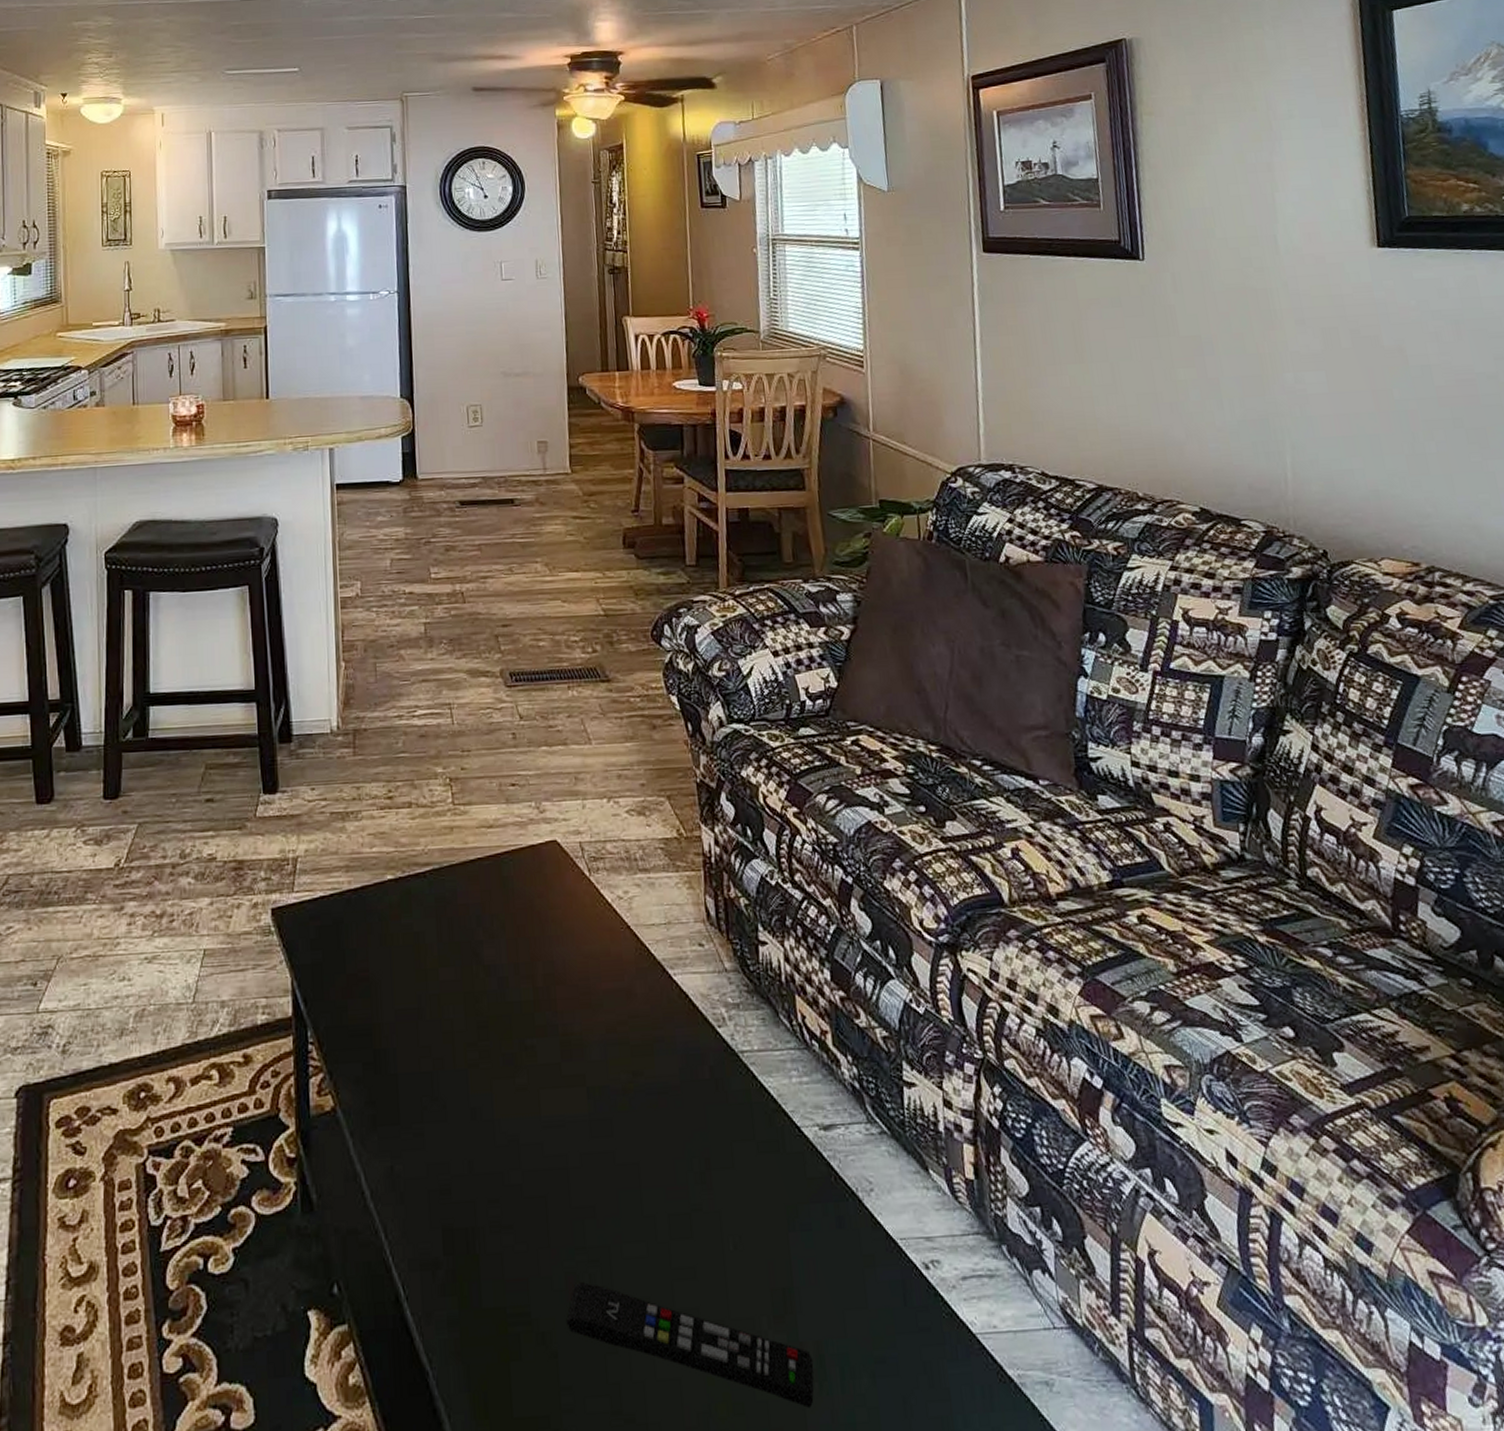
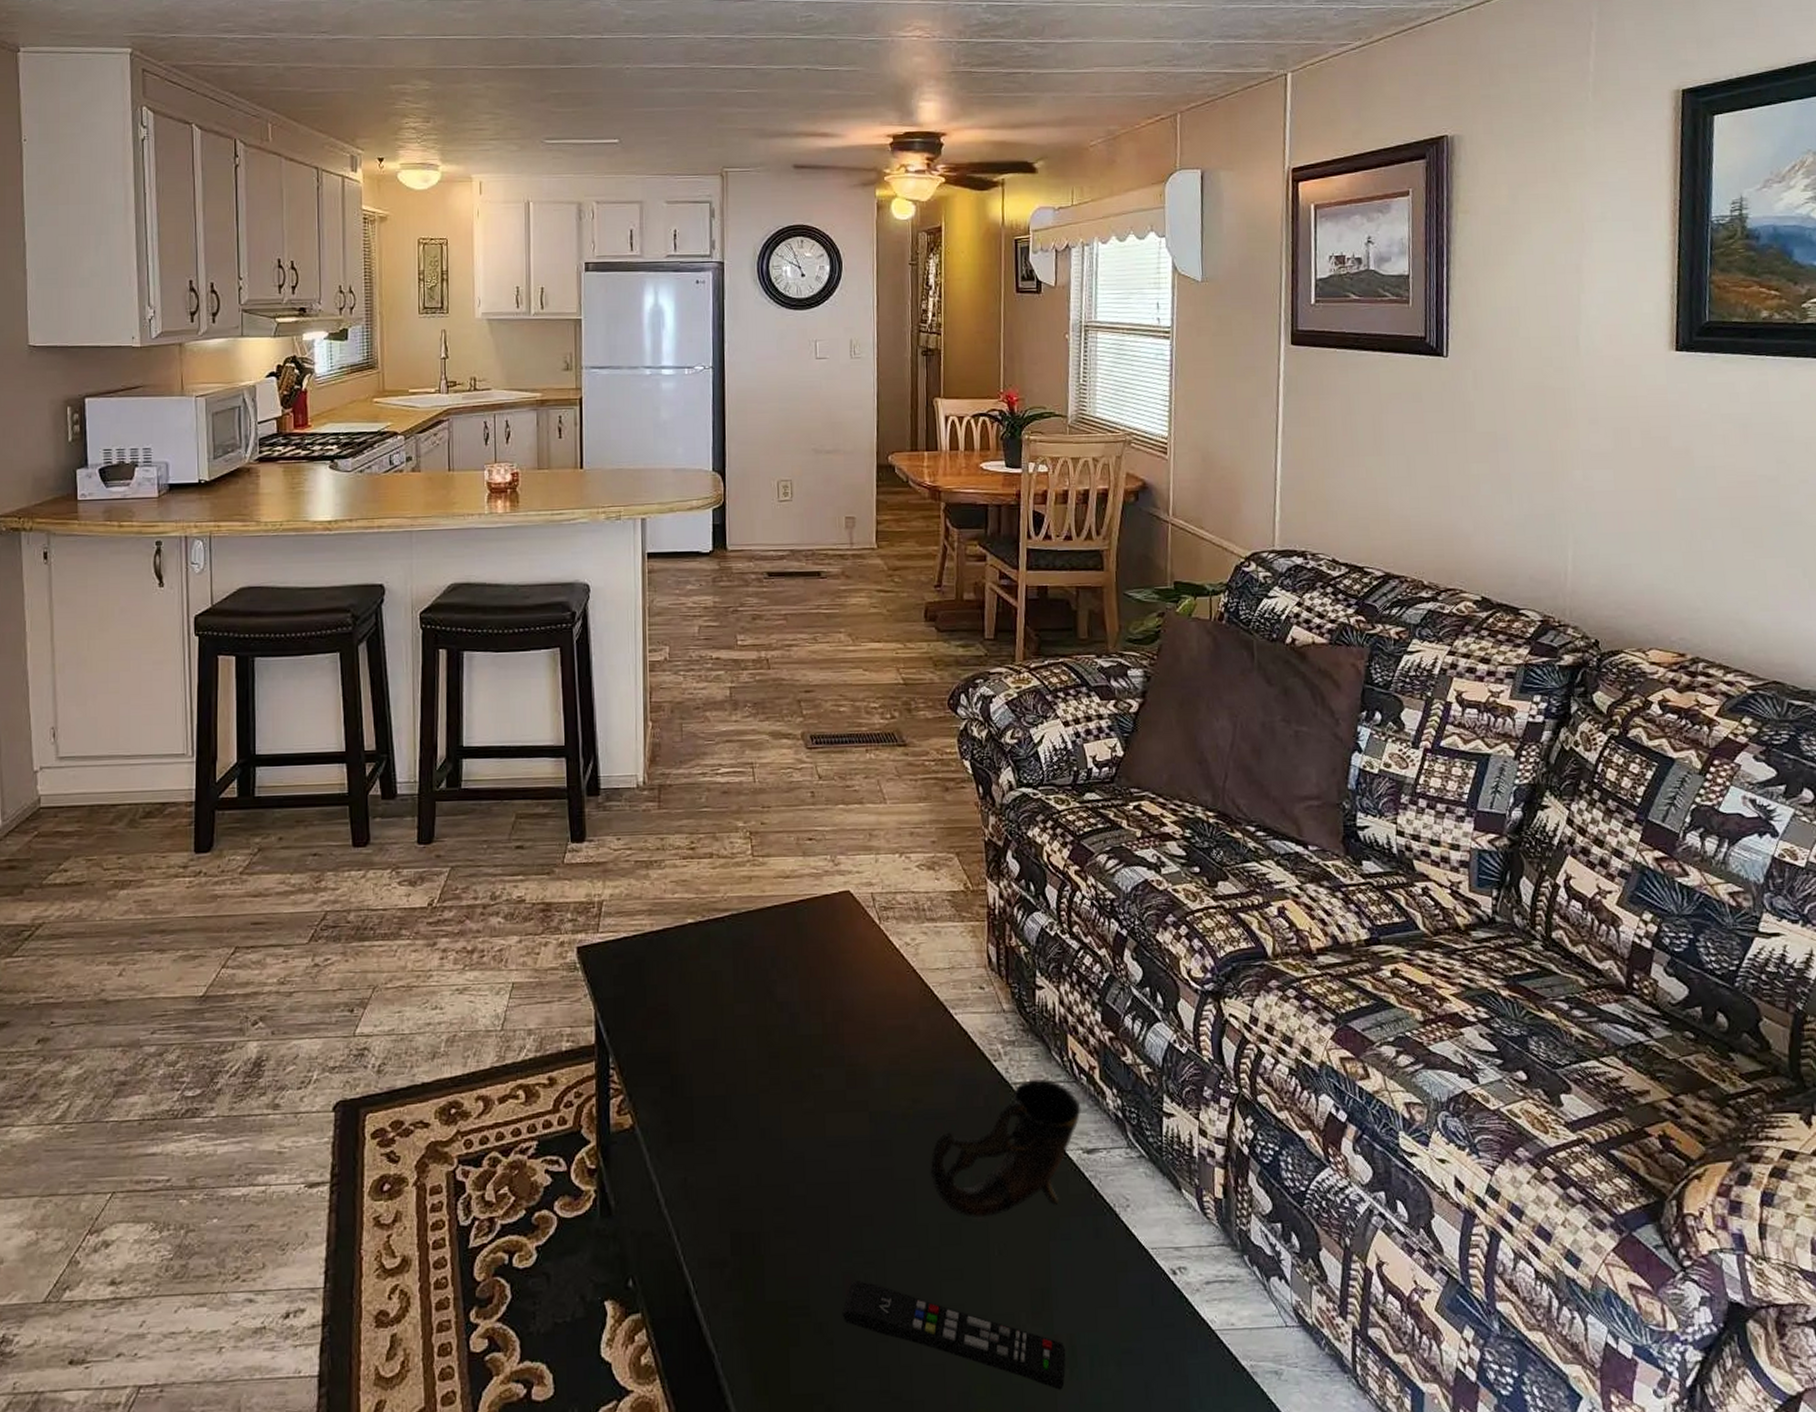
cup: none [653,1046,815,1207] -> present [929,1078,1081,1218]

